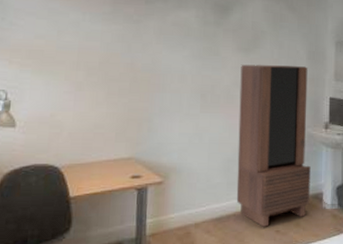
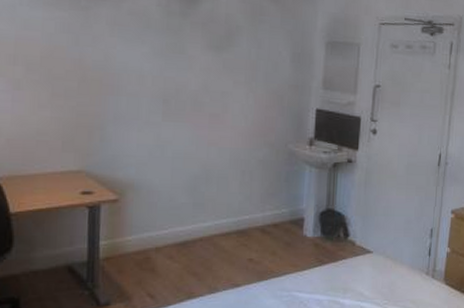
bookcase: present [236,64,311,227] -> none [203,65,291,254]

